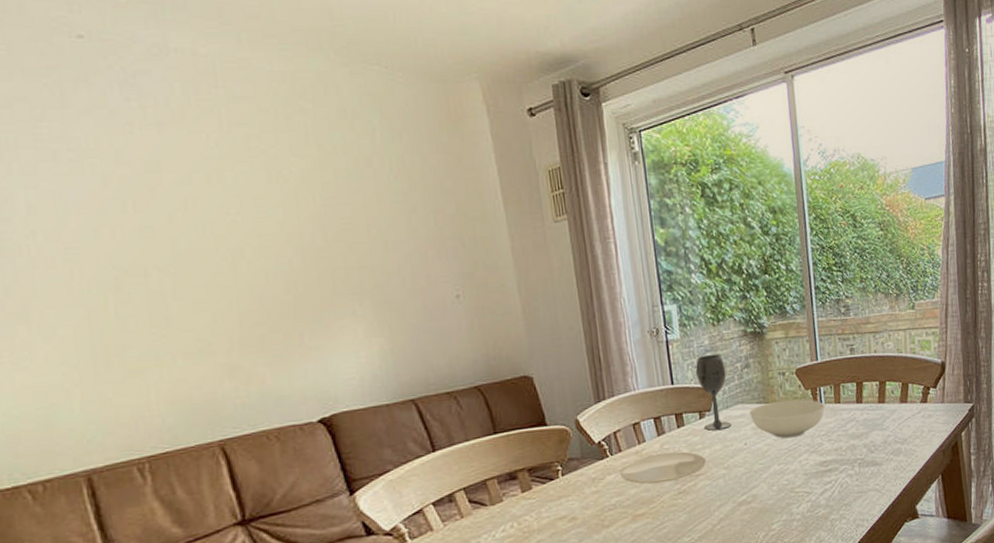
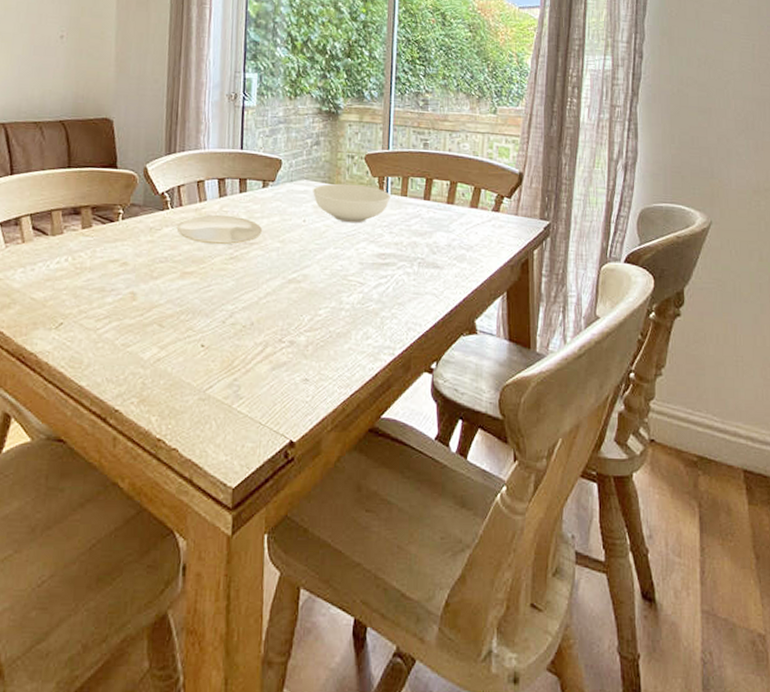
wine glass: present [696,354,731,431] -> none [265,126,296,202]

